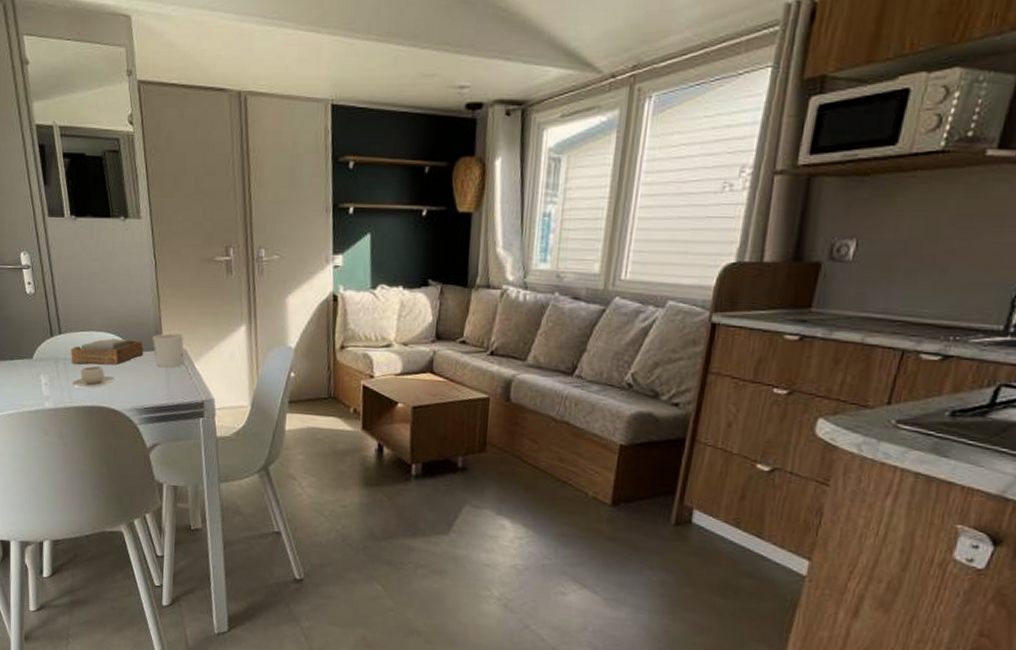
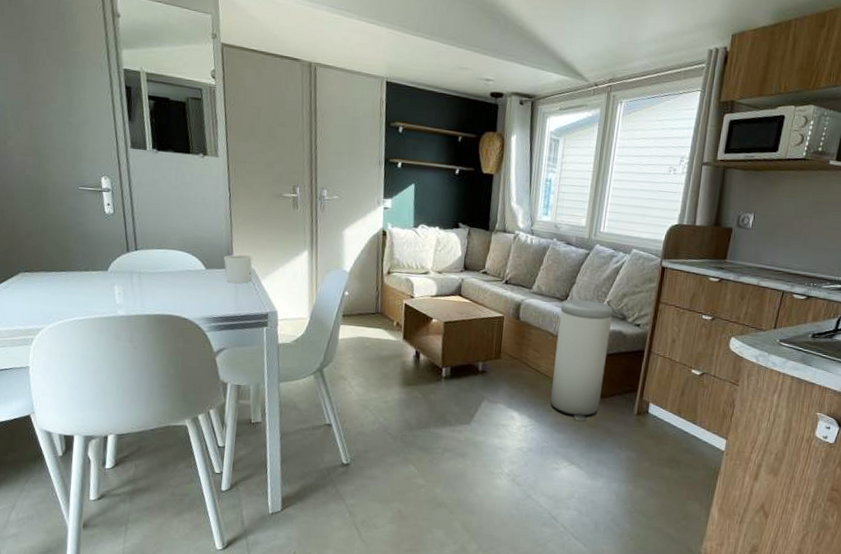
napkin holder: present [70,338,144,366] -> none [145,256,216,280]
teacup: present [72,365,115,389] -> none [145,279,187,299]
pedal bin: none [552,372,640,533] -> present [550,299,613,422]

